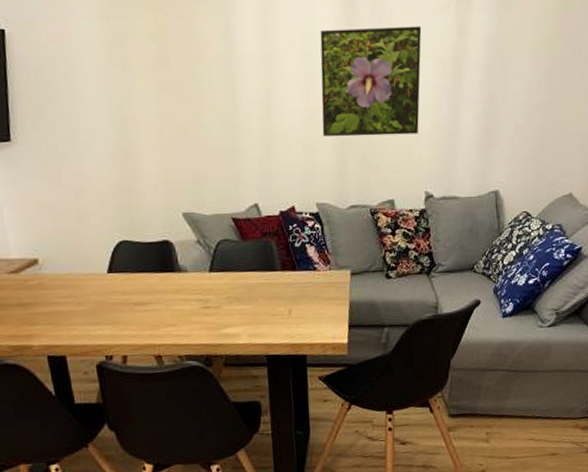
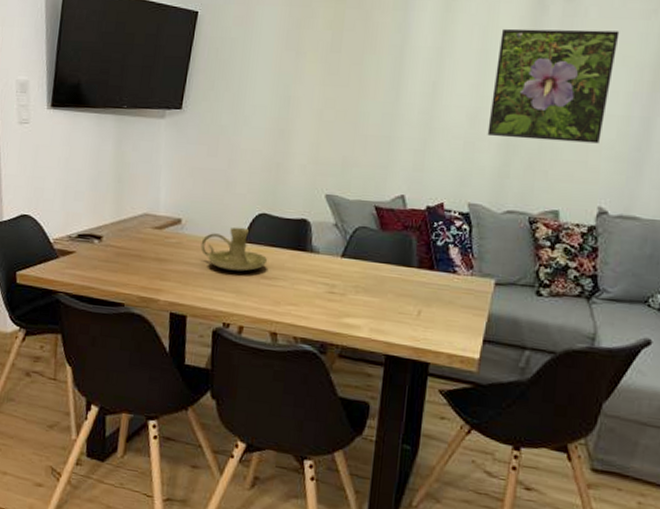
candle holder: none [64,258,137,303] -> present [200,227,267,272]

